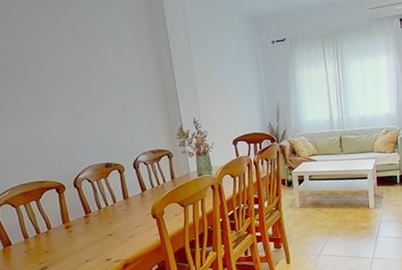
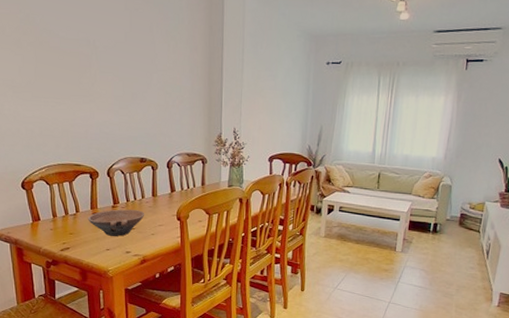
bowl: none [60,215,120,247] -> present [87,209,145,236]

